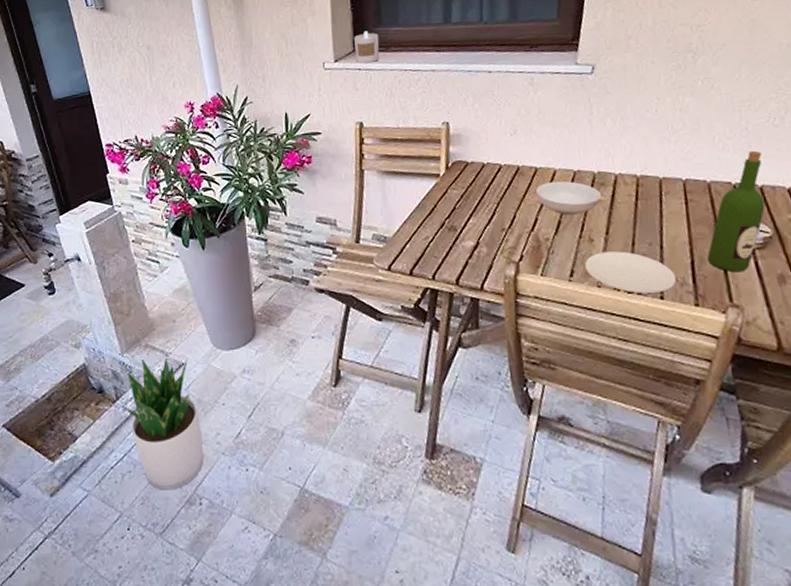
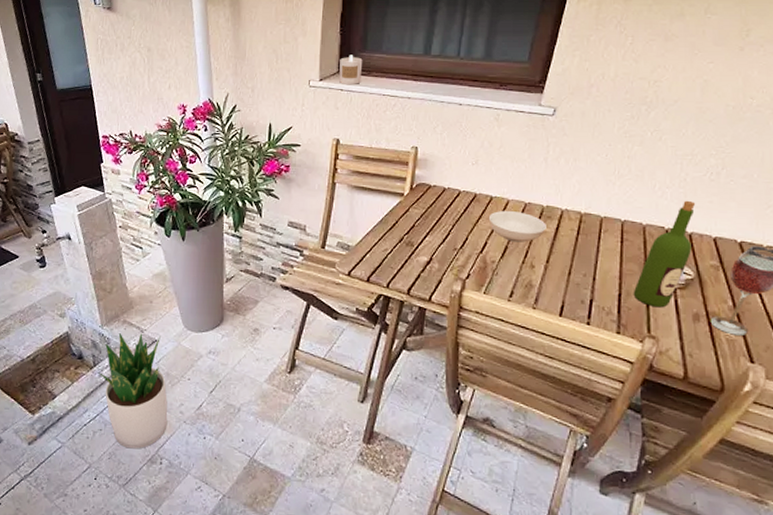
plate: present [585,251,677,295] -> none [524,278,604,320]

